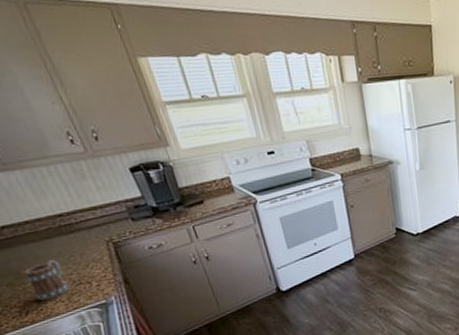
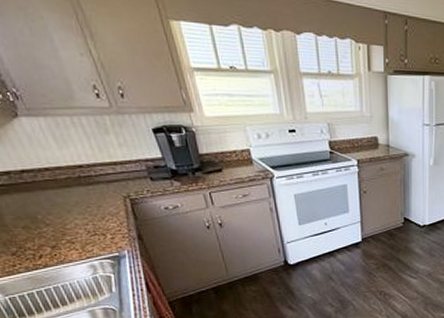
mug: present [24,260,69,301] -> none [41,209,83,246]

